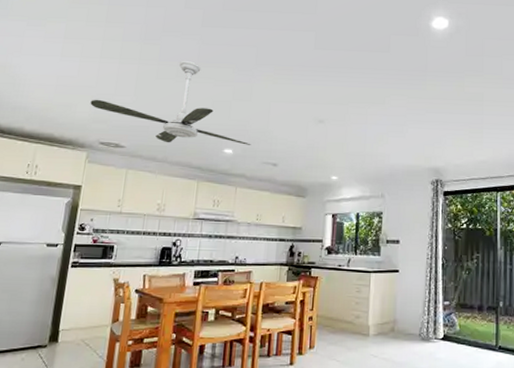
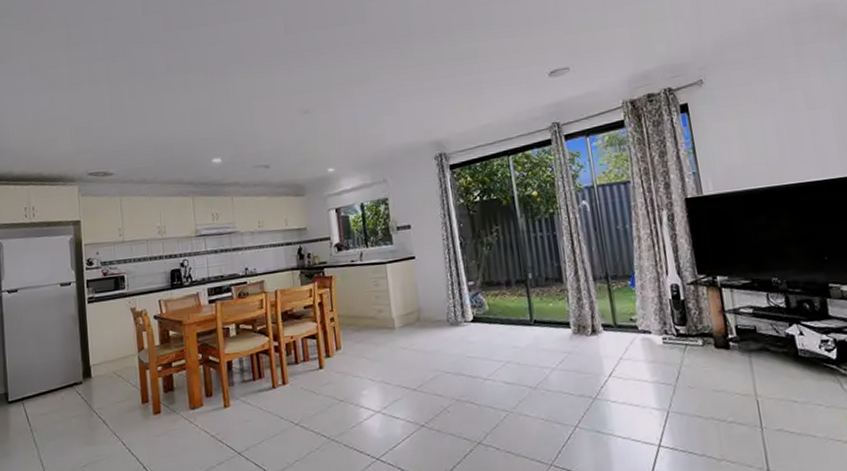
ceiling fan: present [90,60,251,145] -> none [70,71,239,163]

